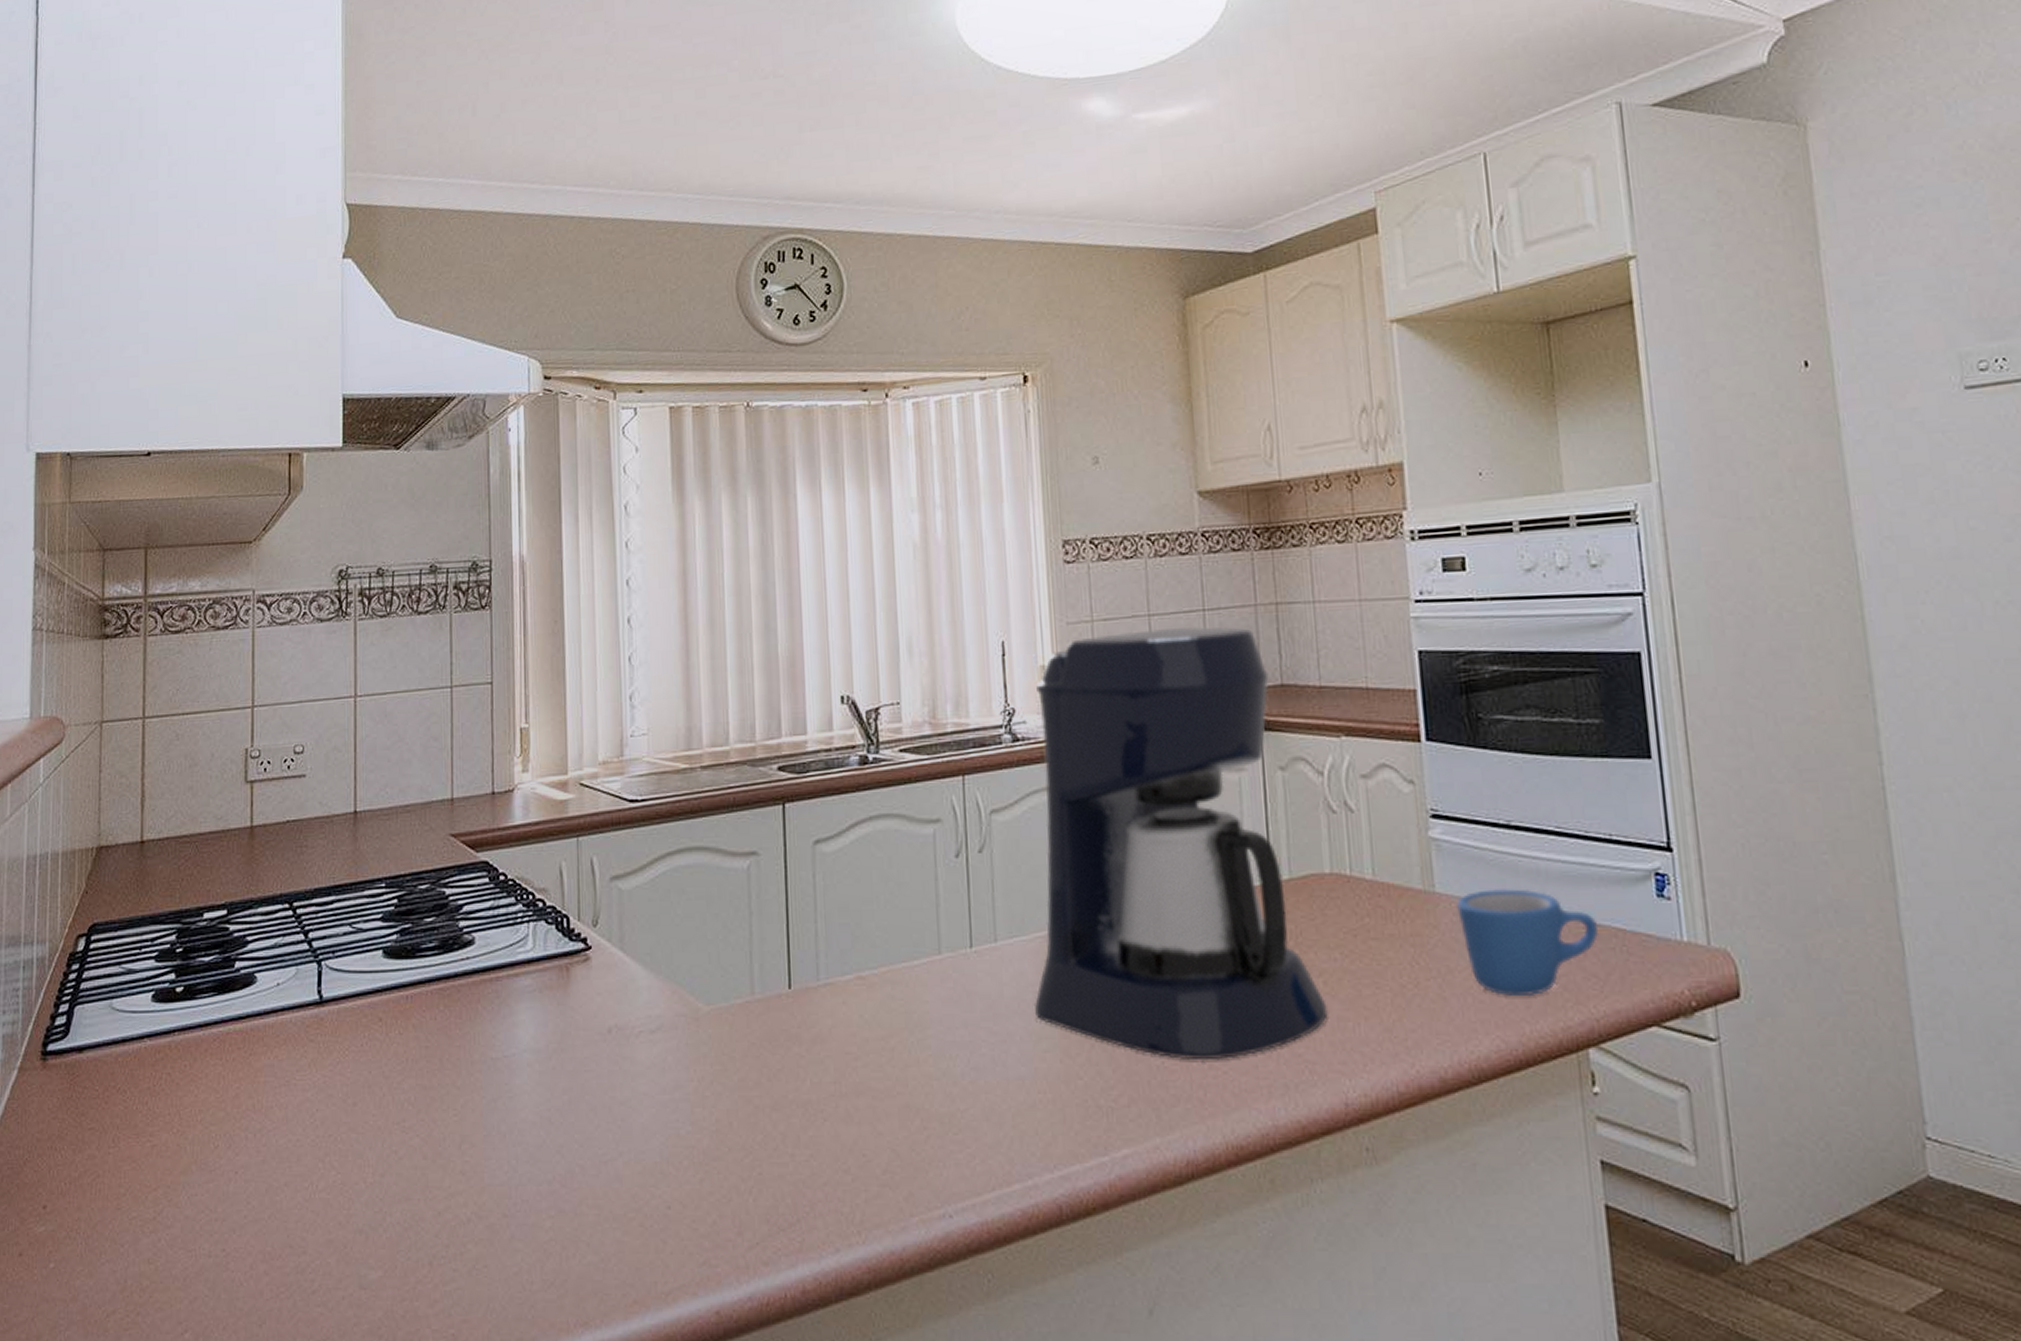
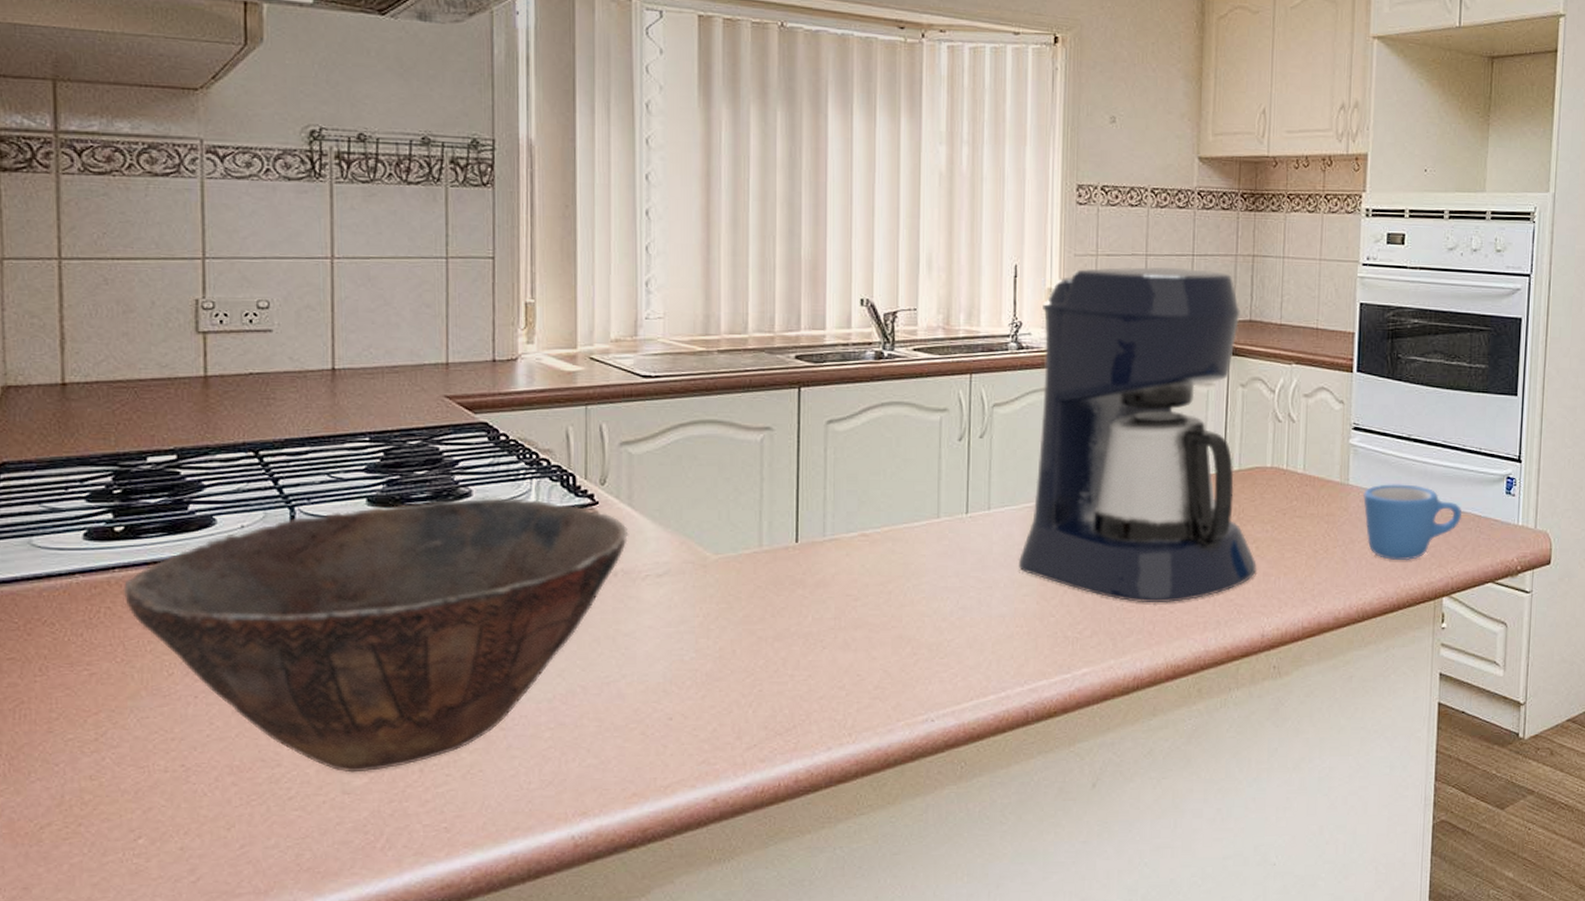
bowl: none [180,945,622,1264] -> present [122,498,629,773]

